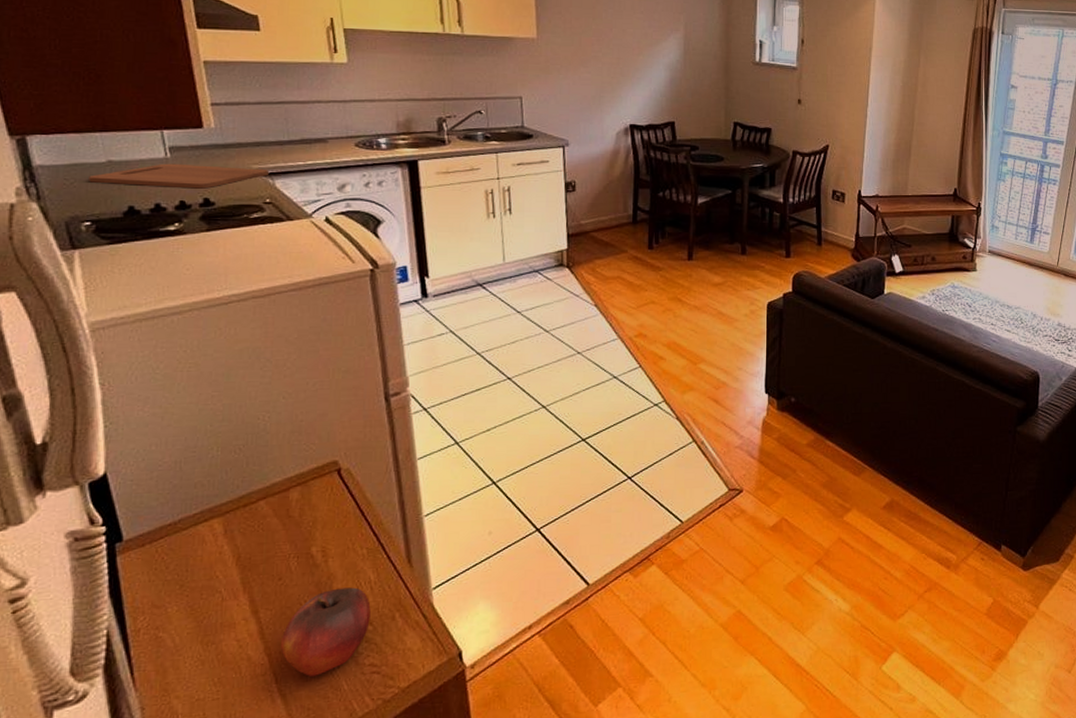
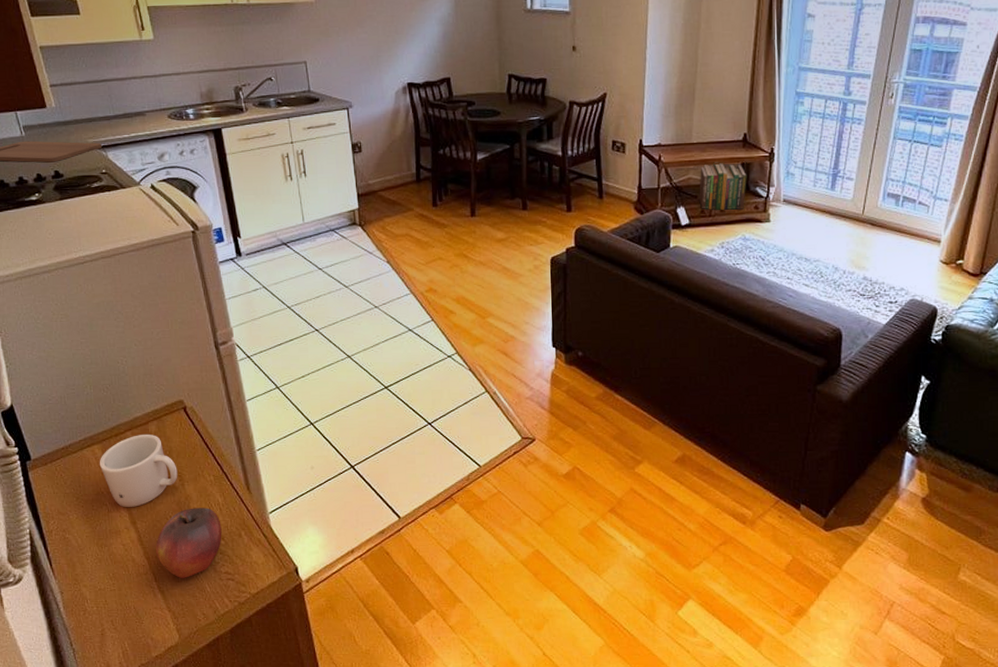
mug: none [217,502,321,593] -> present [99,434,178,507]
books: none [912,214,957,260] -> present [699,162,747,211]

